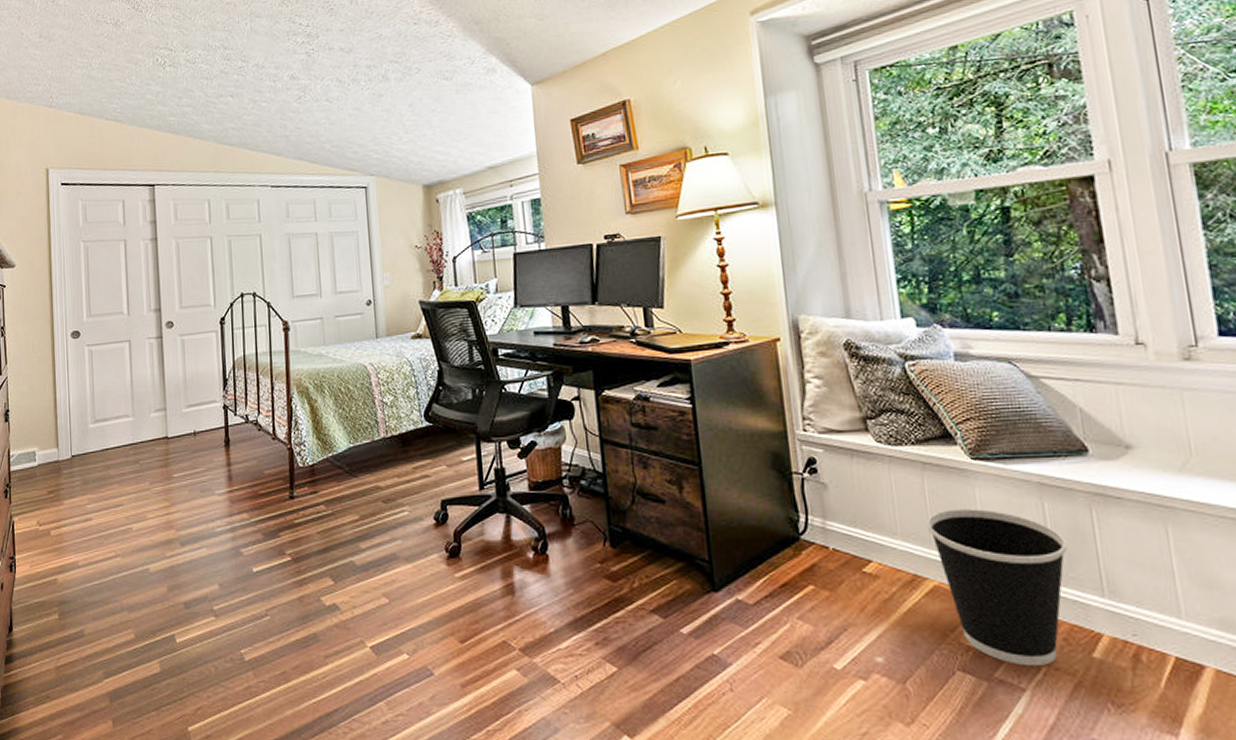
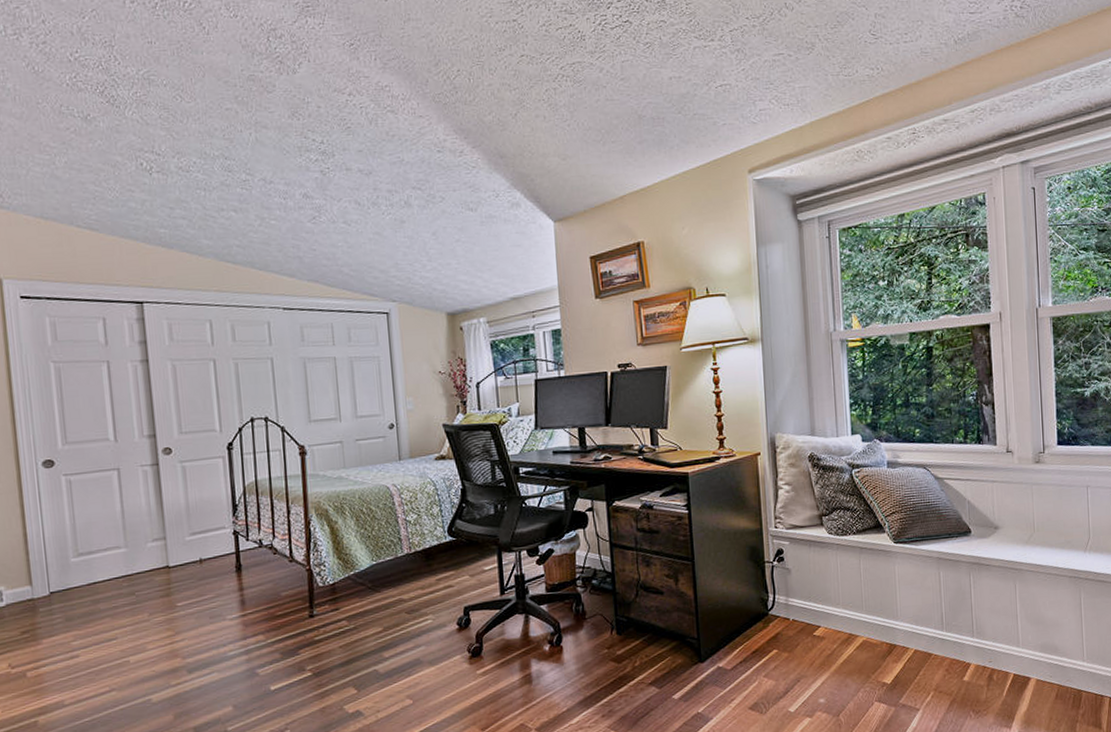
wastebasket: present [926,509,1067,667] -> none [860,580,953,693]

